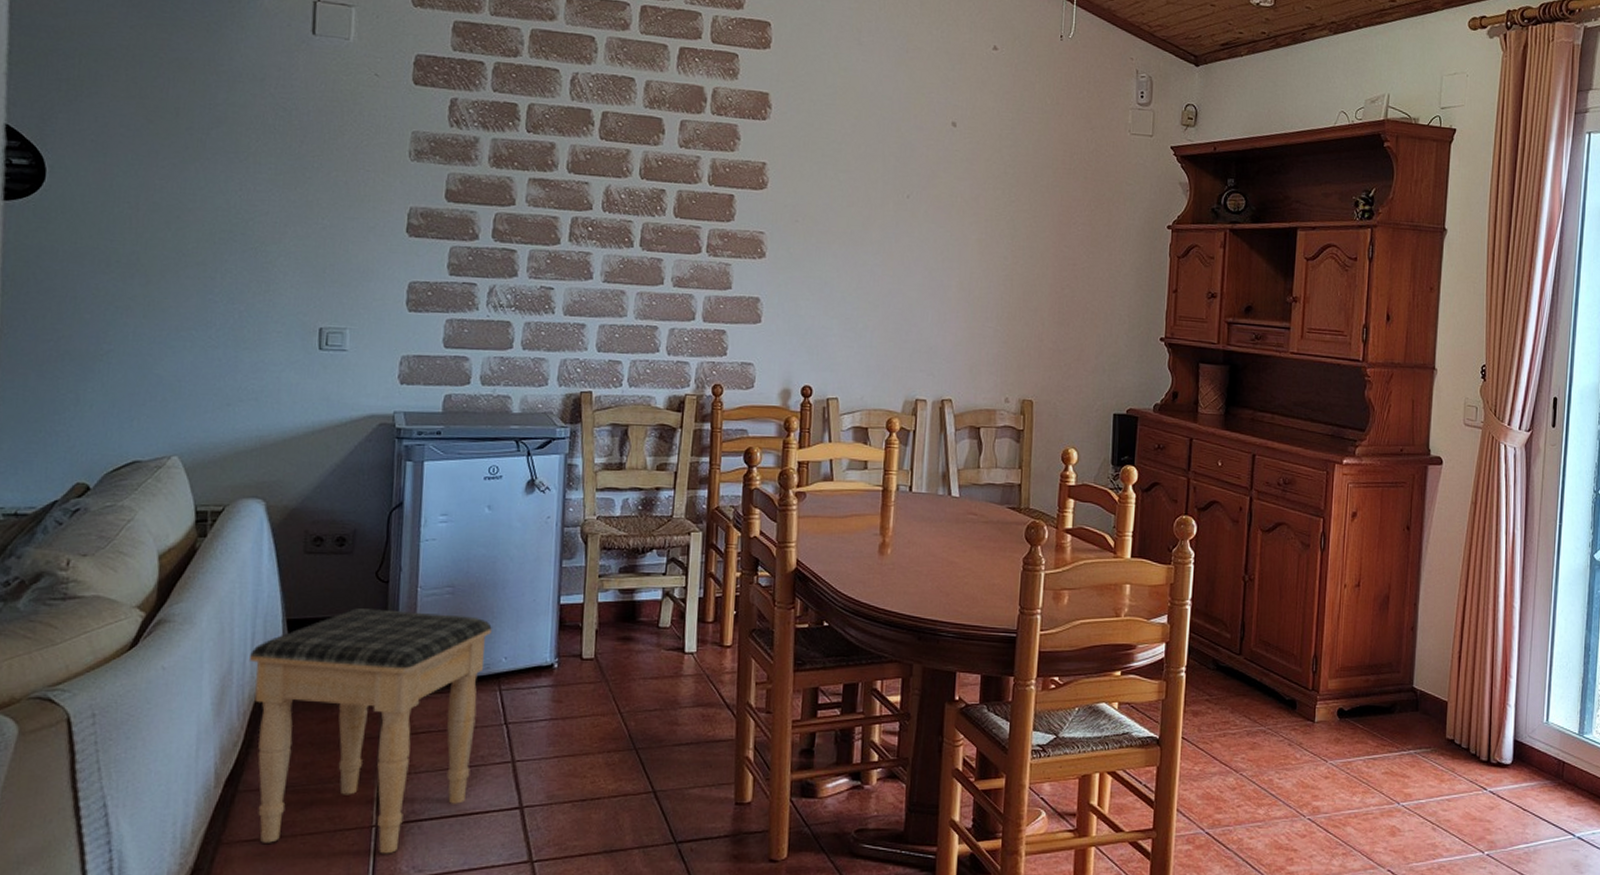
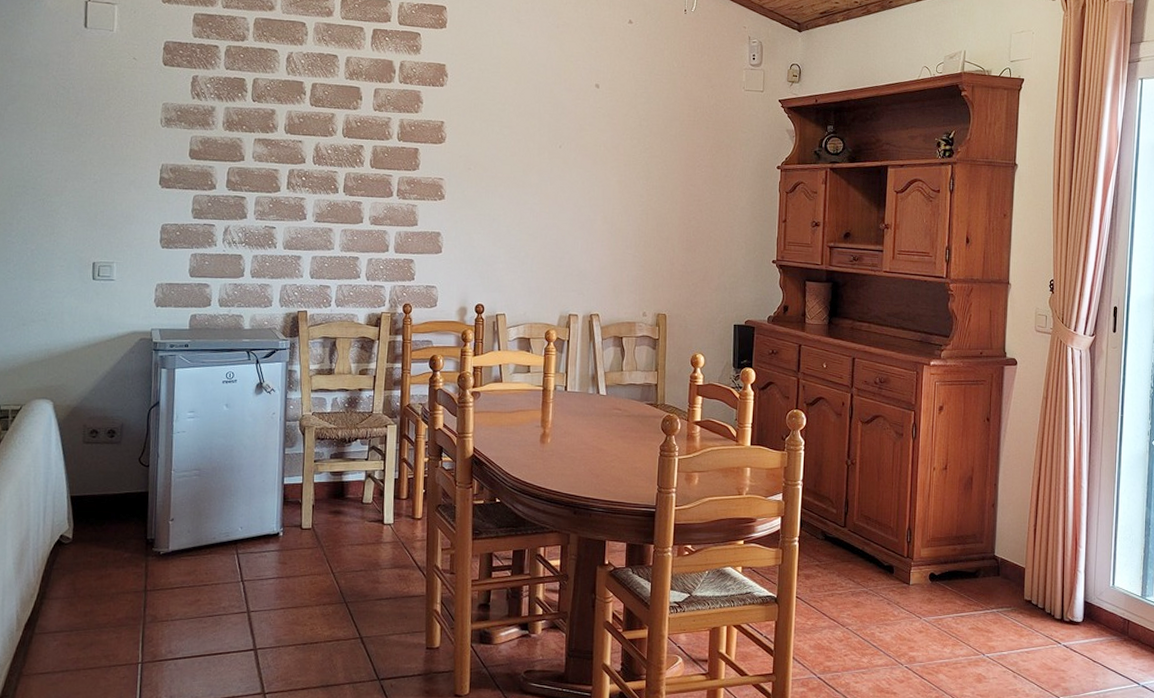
footstool: present [250,608,492,854] -> none [42,487,230,686]

